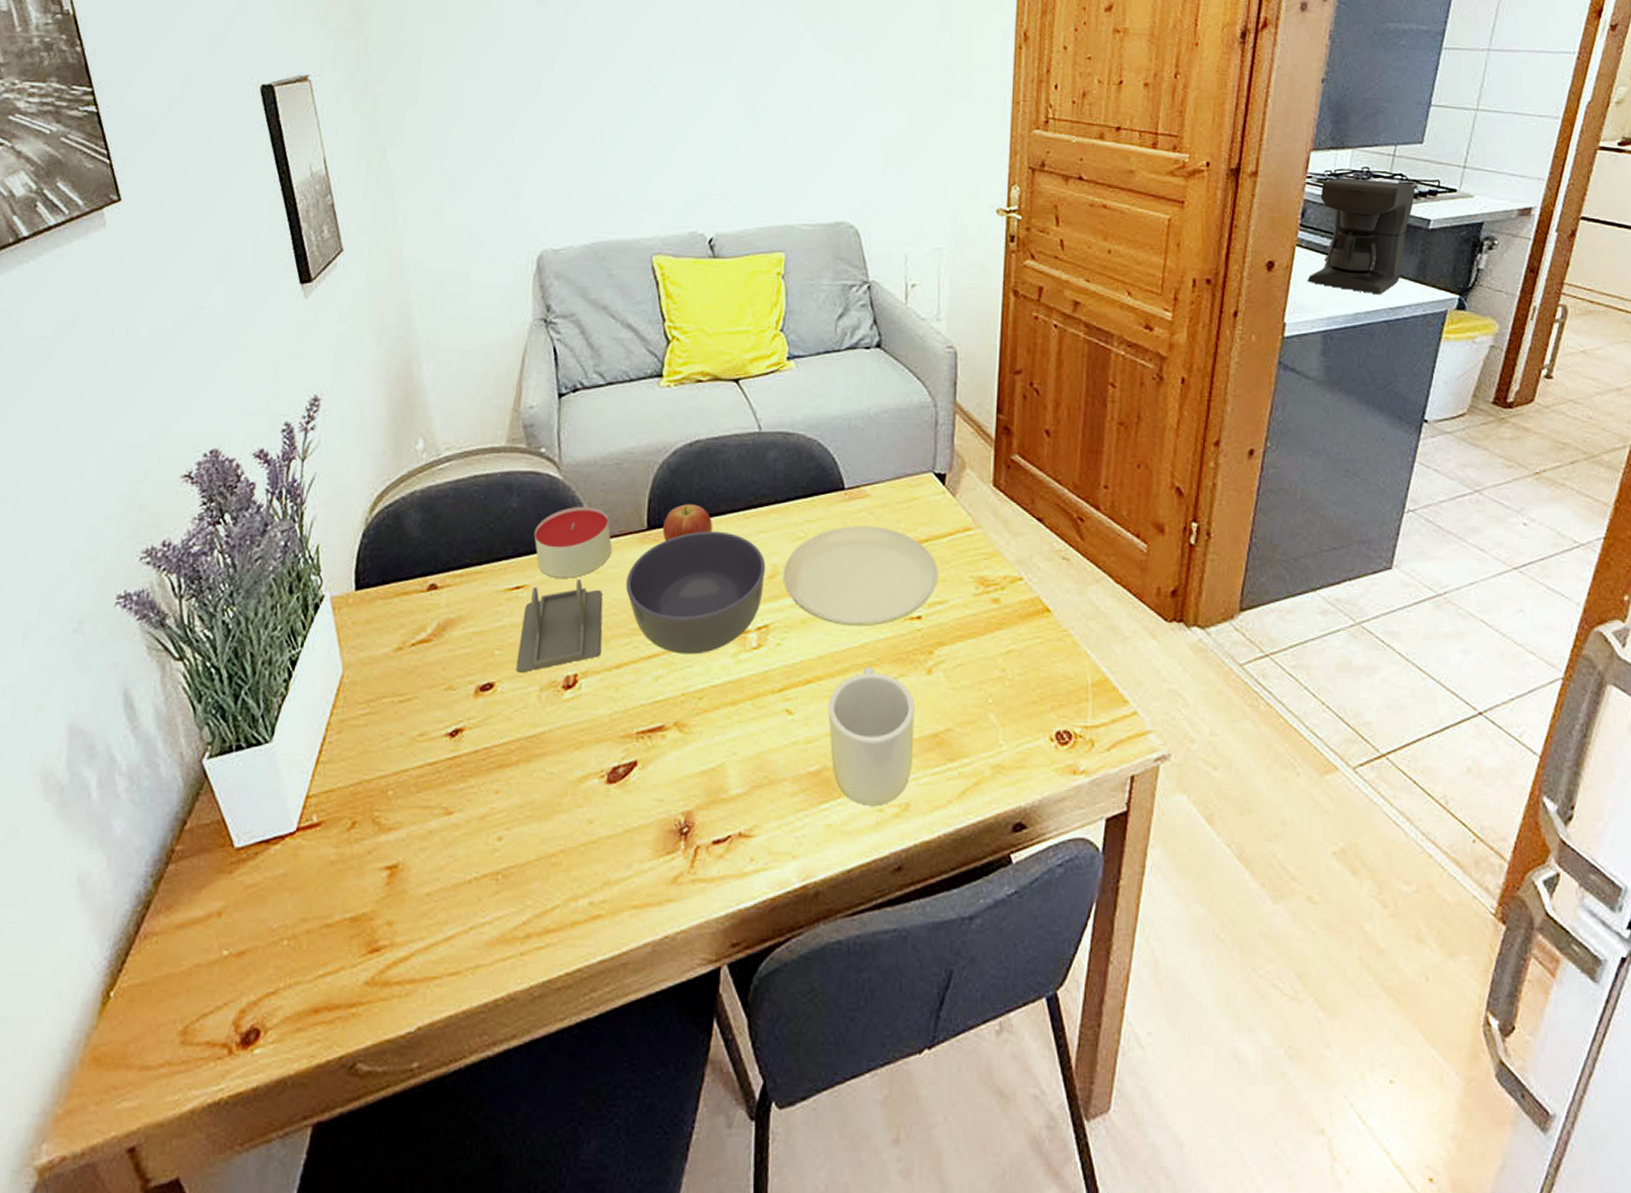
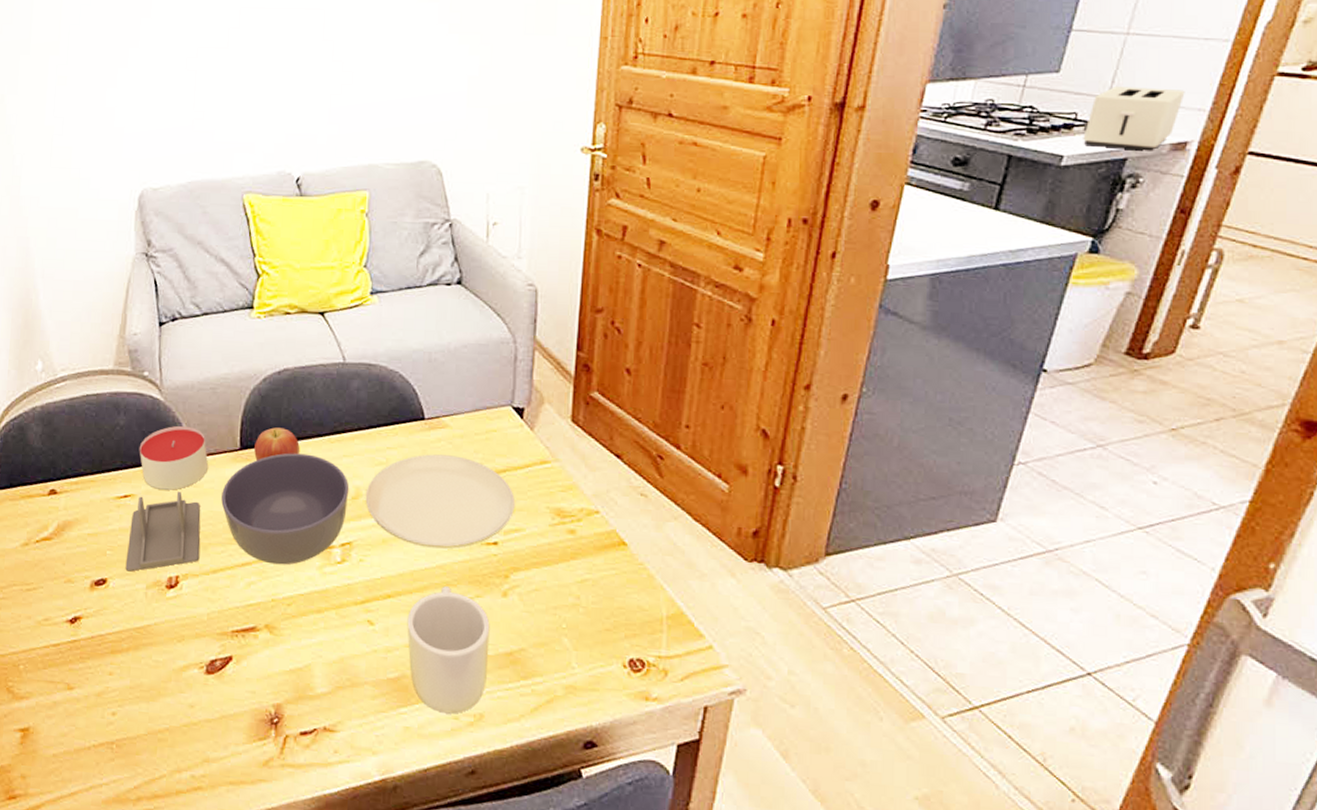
coffee maker: present [1307,177,1415,294] -> none [916,111,1046,235]
toaster: none [1445,157,1527,216] -> present [1083,87,1185,151]

